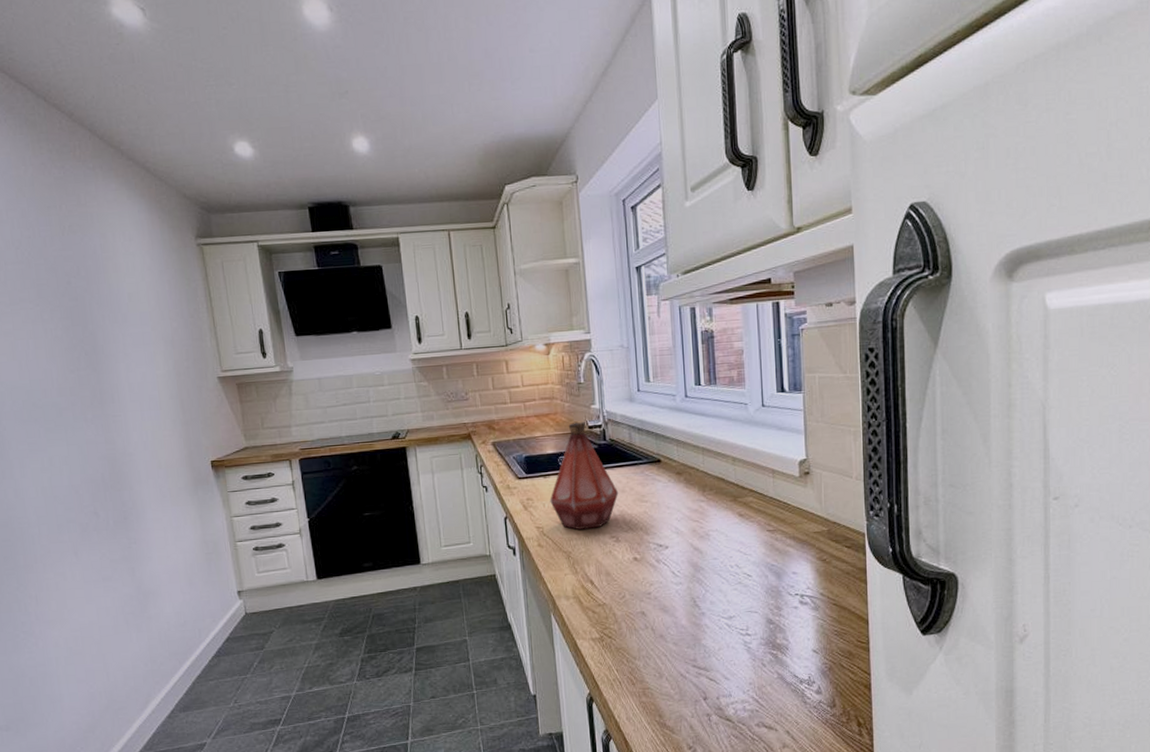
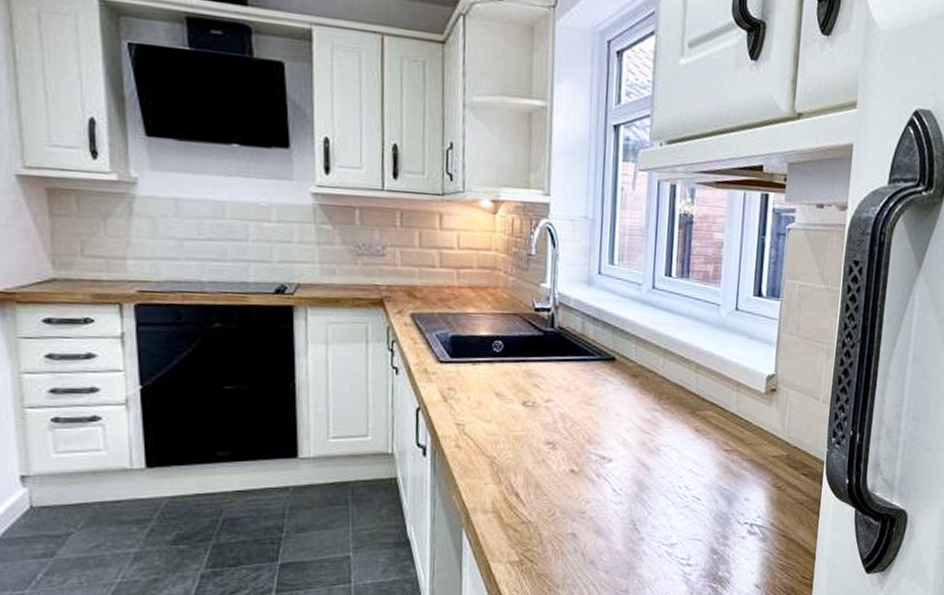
bottle: present [550,422,619,530] -> none [476,301,562,431]

